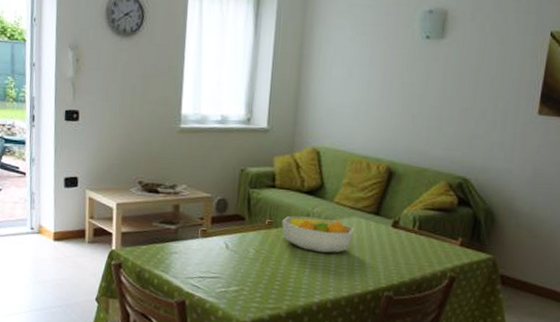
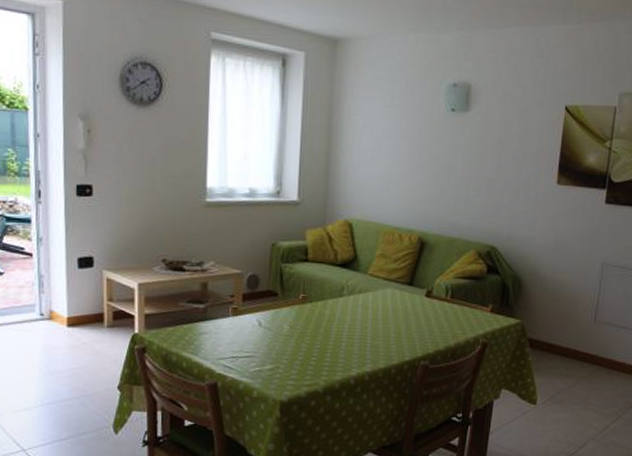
fruit bowl: present [281,216,355,254] -> none [315,289,390,326]

